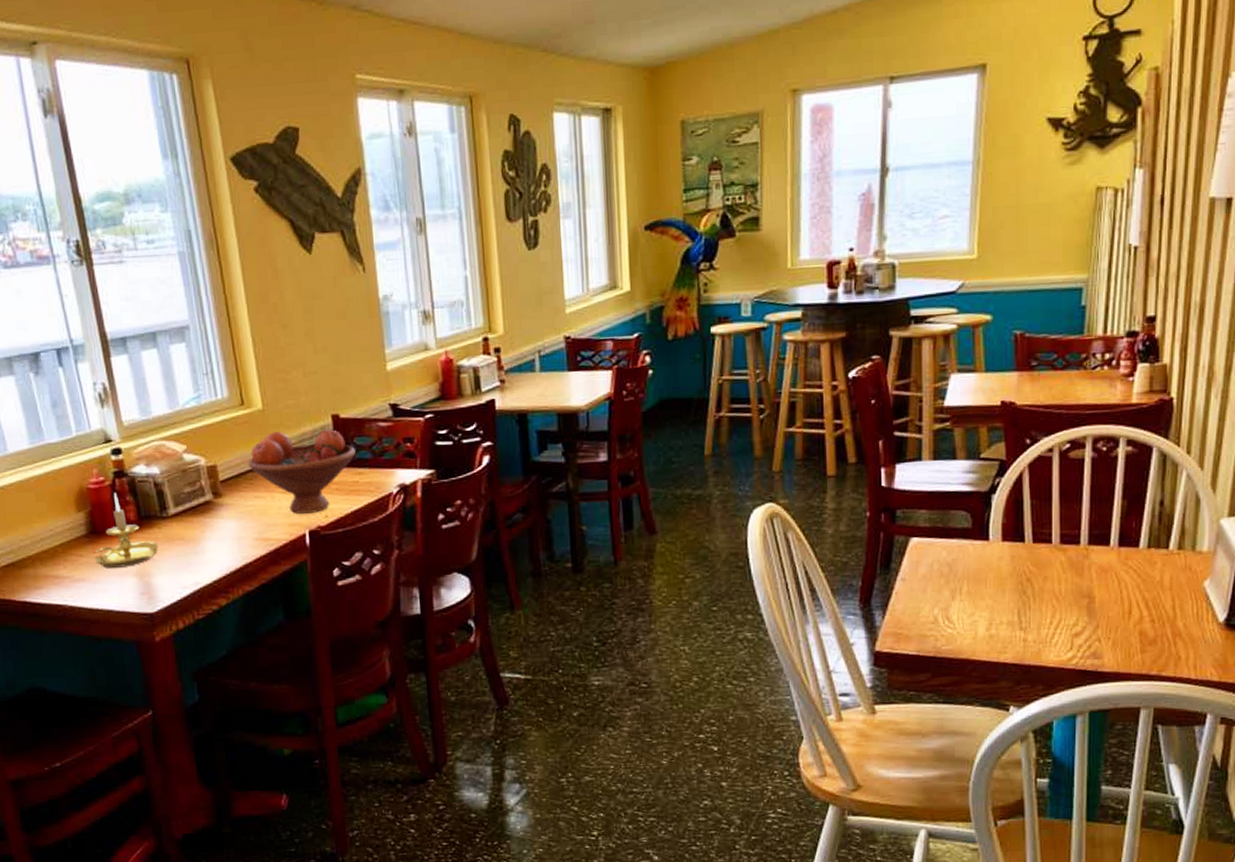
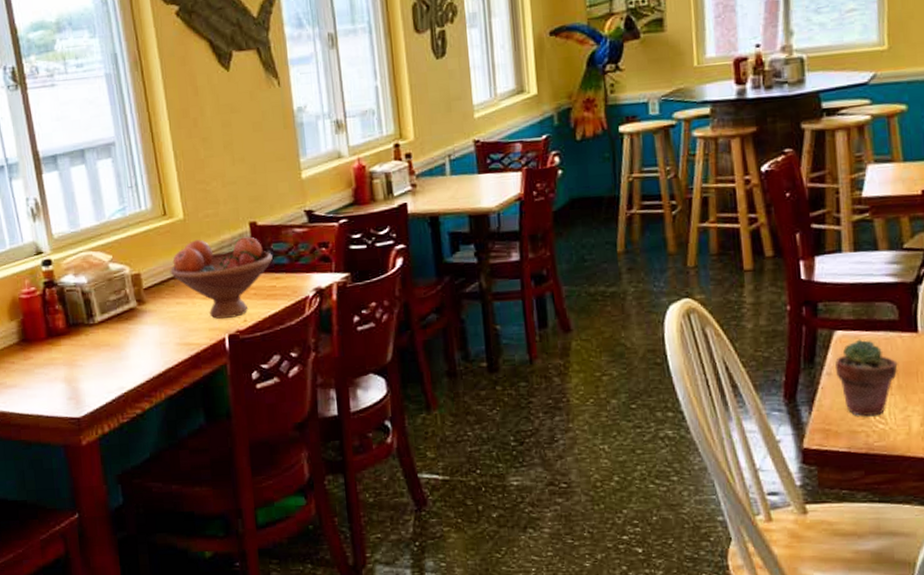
candle holder: present [94,492,158,568] -> none [25,302,85,375]
potted succulent: none [910,546,969,621] -> present [835,339,898,417]

